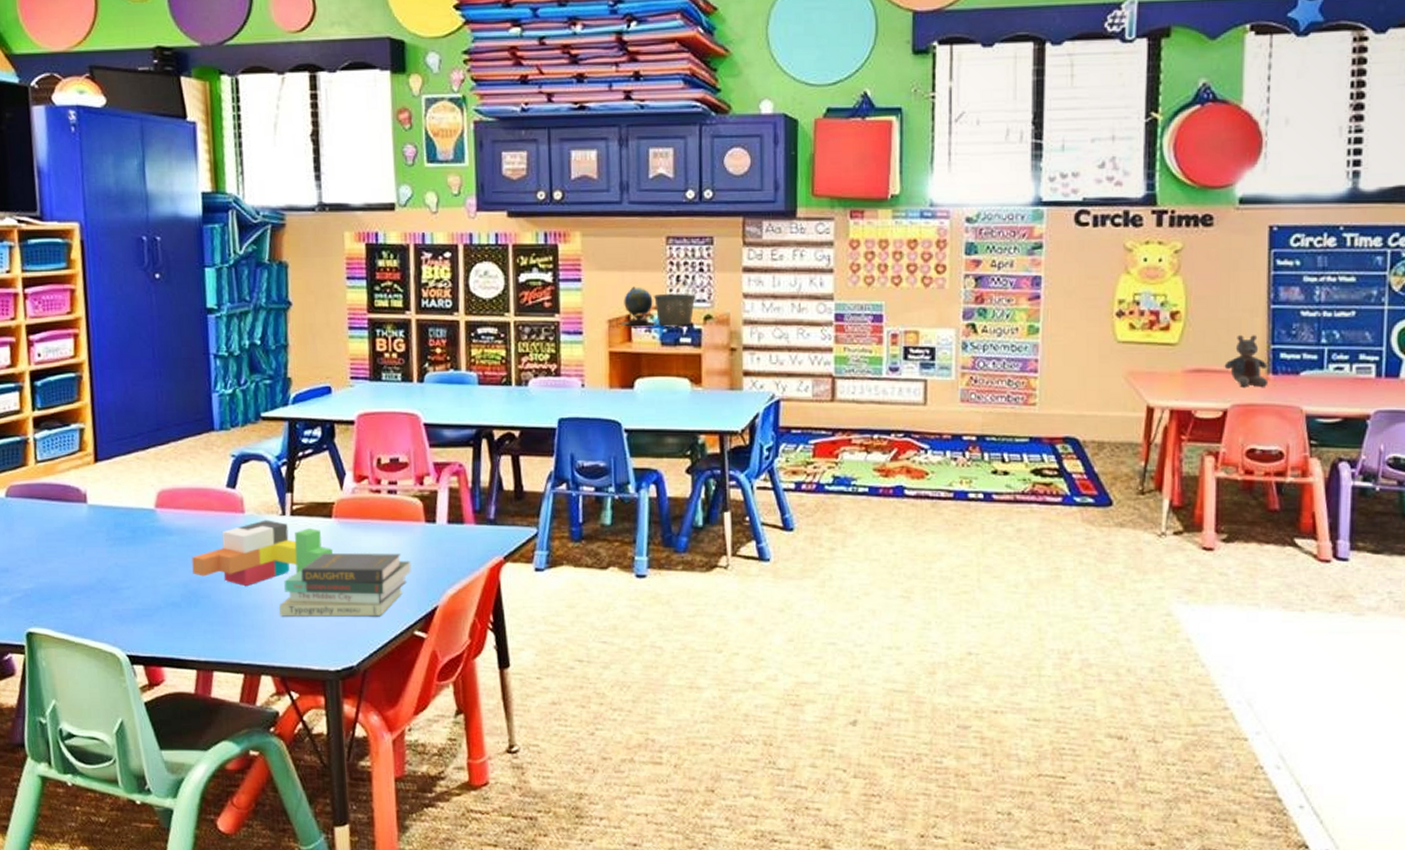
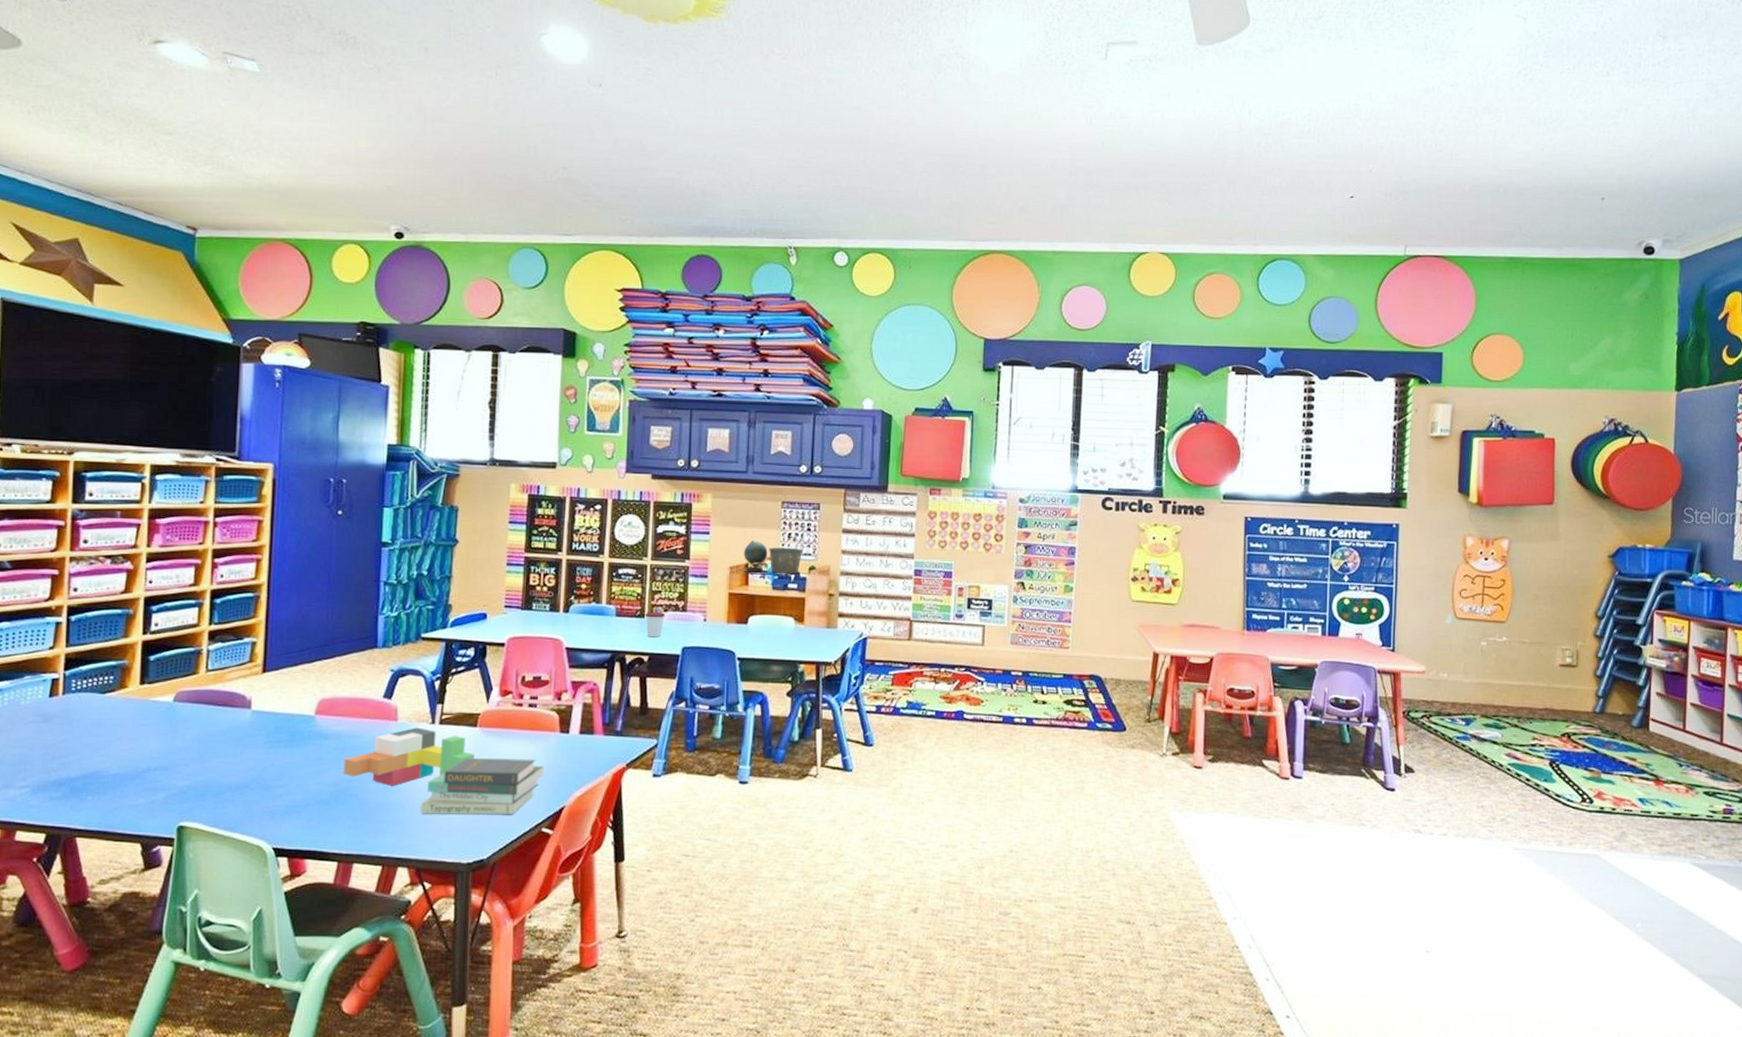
cup: none [512,373,535,408] -> present [645,608,665,638]
stuffed animal: present [1224,335,1269,387] -> none [1211,599,1244,640]

